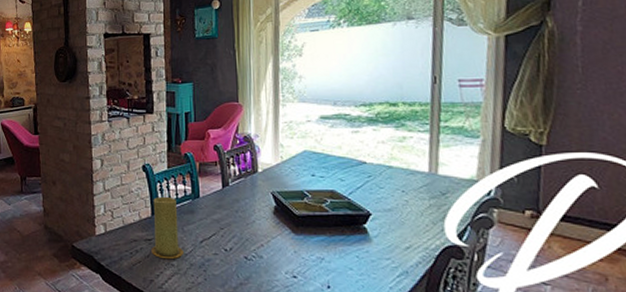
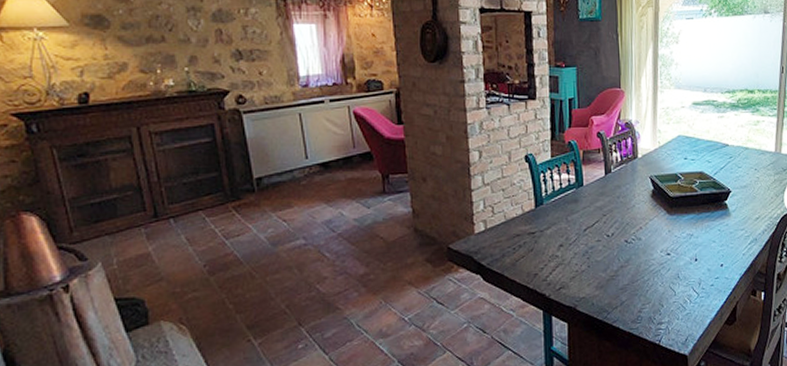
candle: present [151,196,183,259] -> none [535,187,567,250]

